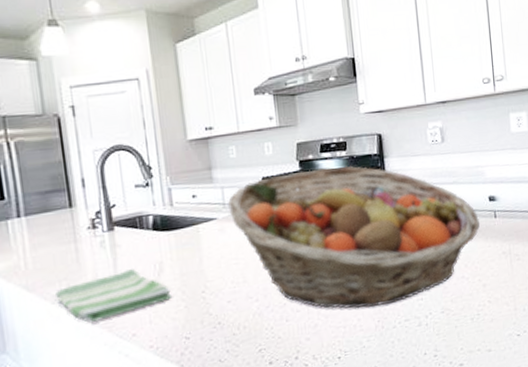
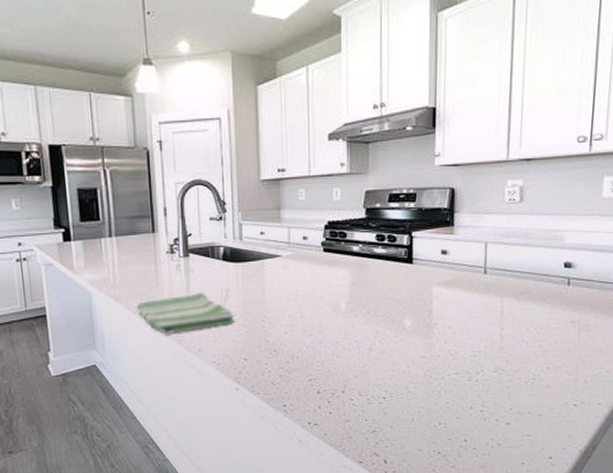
fruit basket: present [228,165,480,309] -> none [293,217,550,356]

